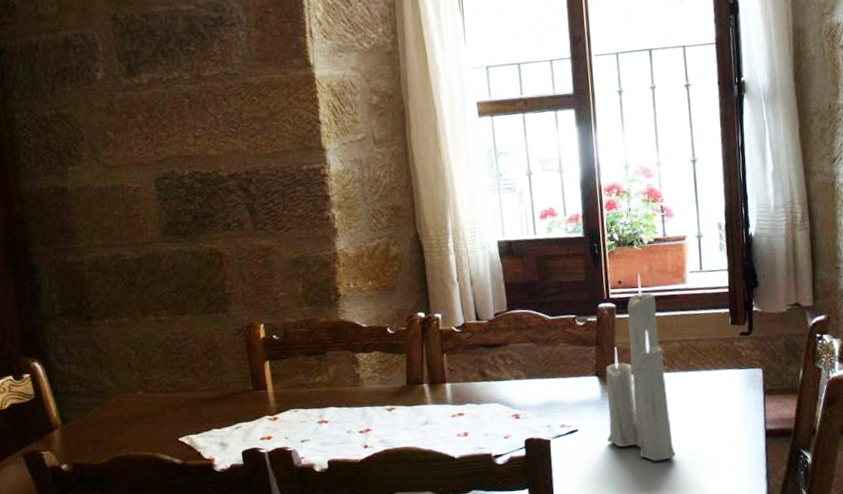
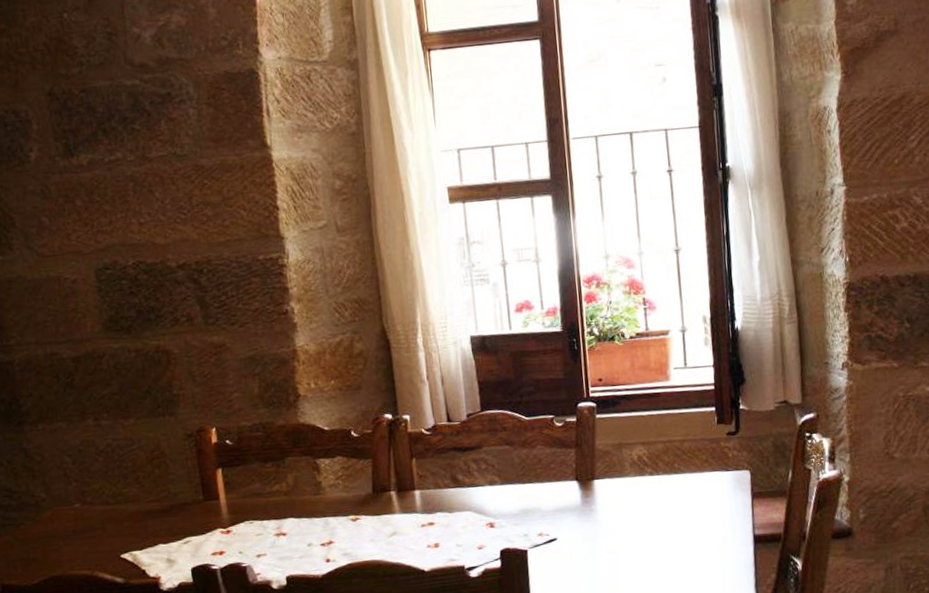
candle: present [605,273,675,461] -> none [585,370,660,571]

